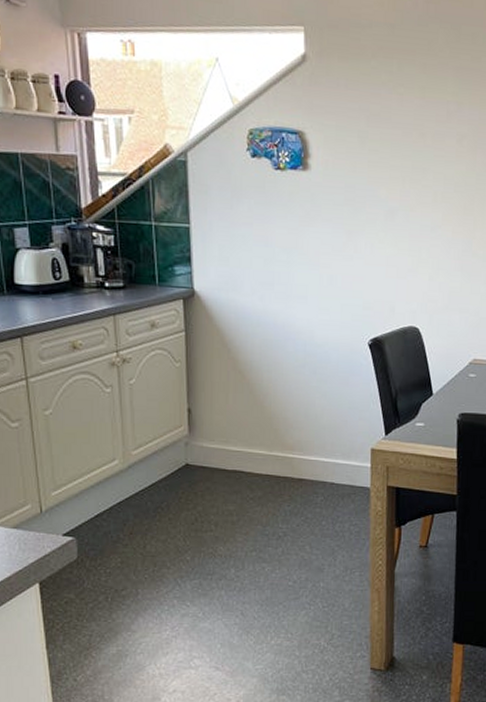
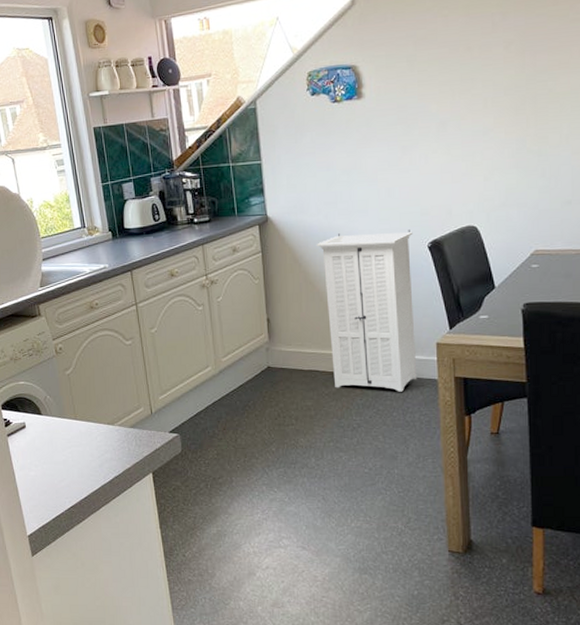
storage cabinet: none [248,319,354,499] -> present [316,230,417,392]

